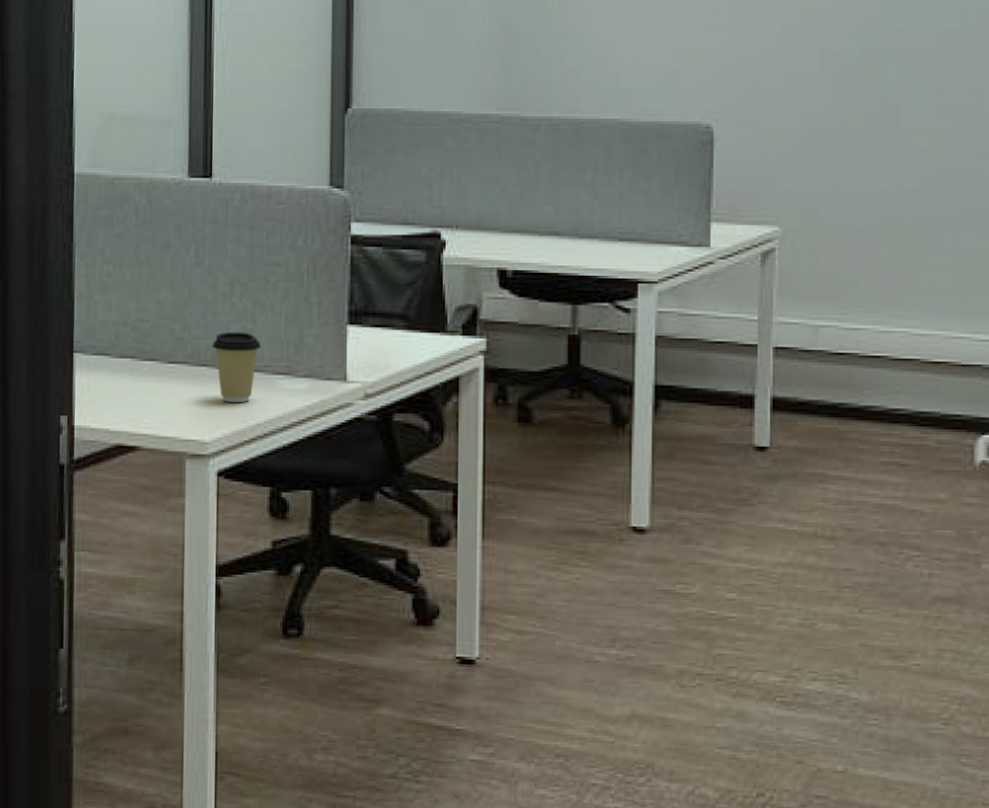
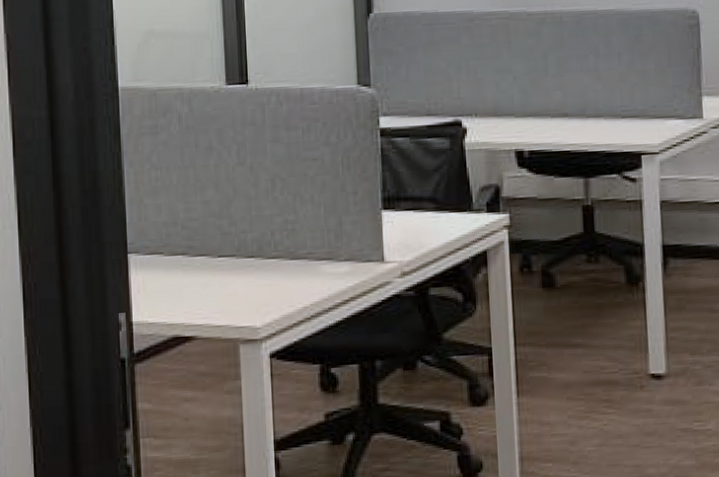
coffee cup: present [212,332,262,402] -> none [257,223,304,289]

